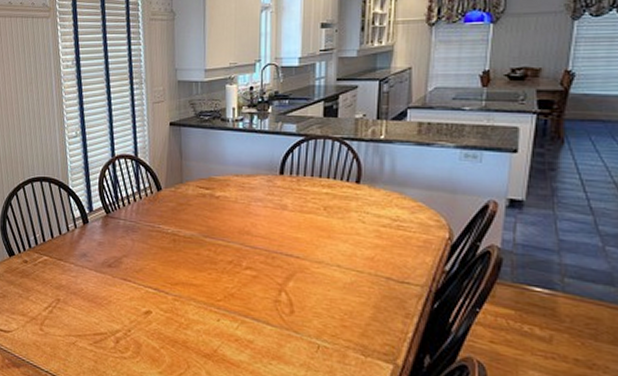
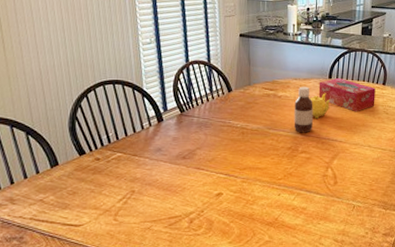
bottle: none [235,185,260,244] -> present [294,86,313,133]
teapot: none [256,193,283,226] -> present [310,93,331,118]
tissue box: none [266,173,346,218] -> present [318,77,376,111]

